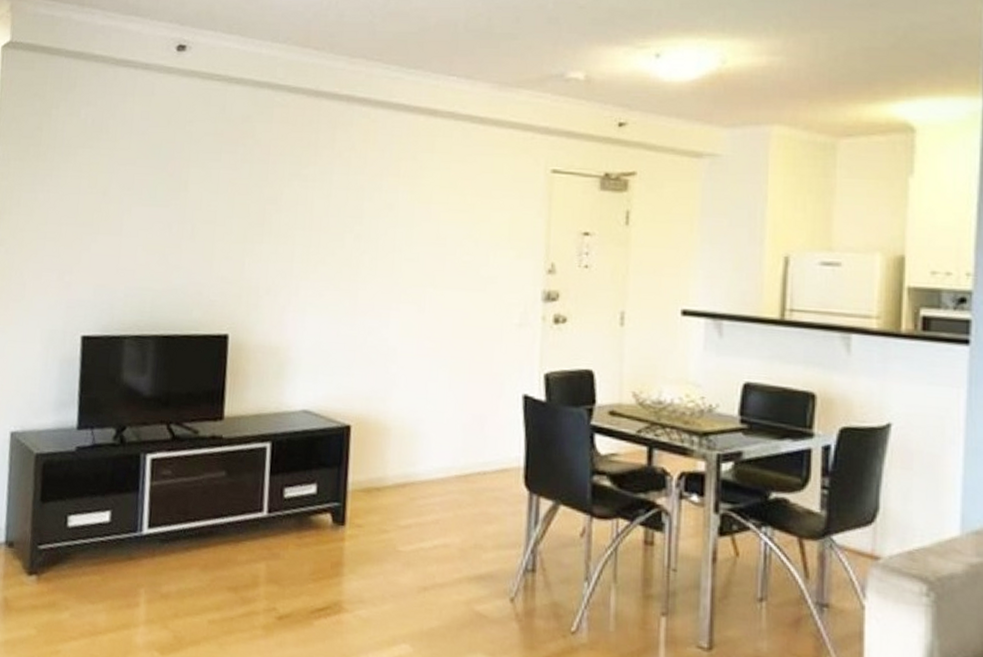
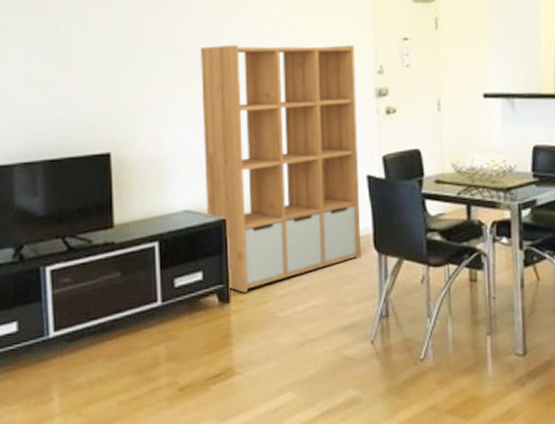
shelving unit: none [328,223,523,517] -> present [199,44,361,294]

